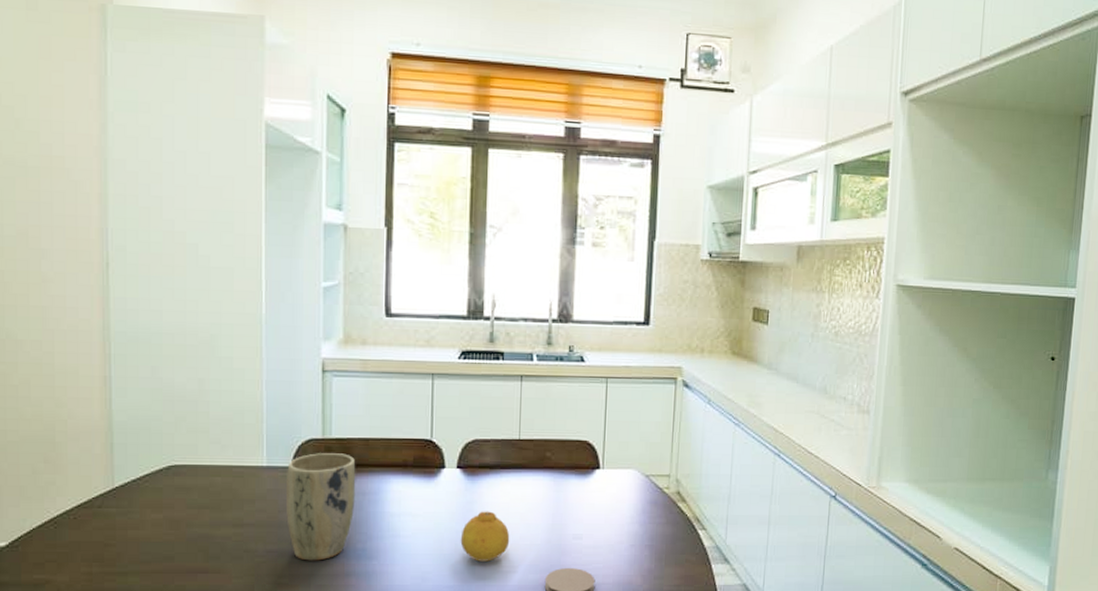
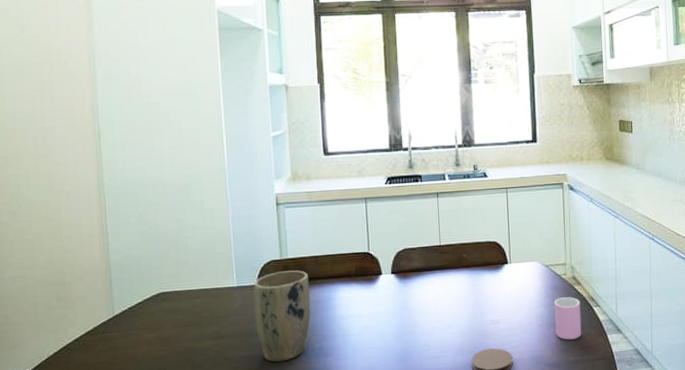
fruit: present [460,511,510,562] -> none [399,307,440,350]
cup: none [649,515,683,566] -> present [554,297,582,340]

